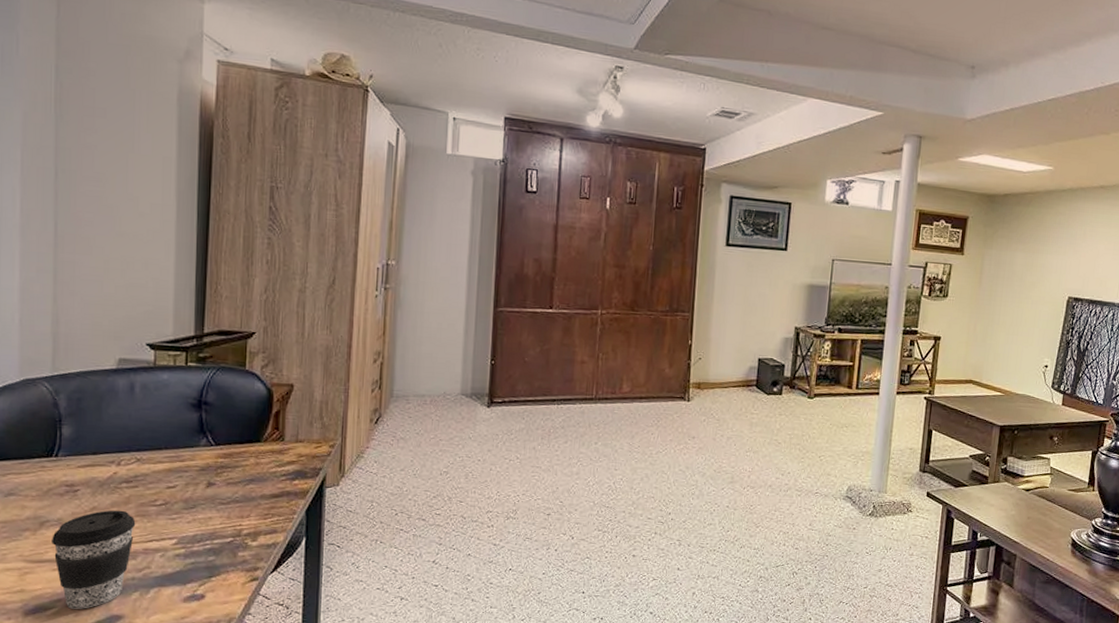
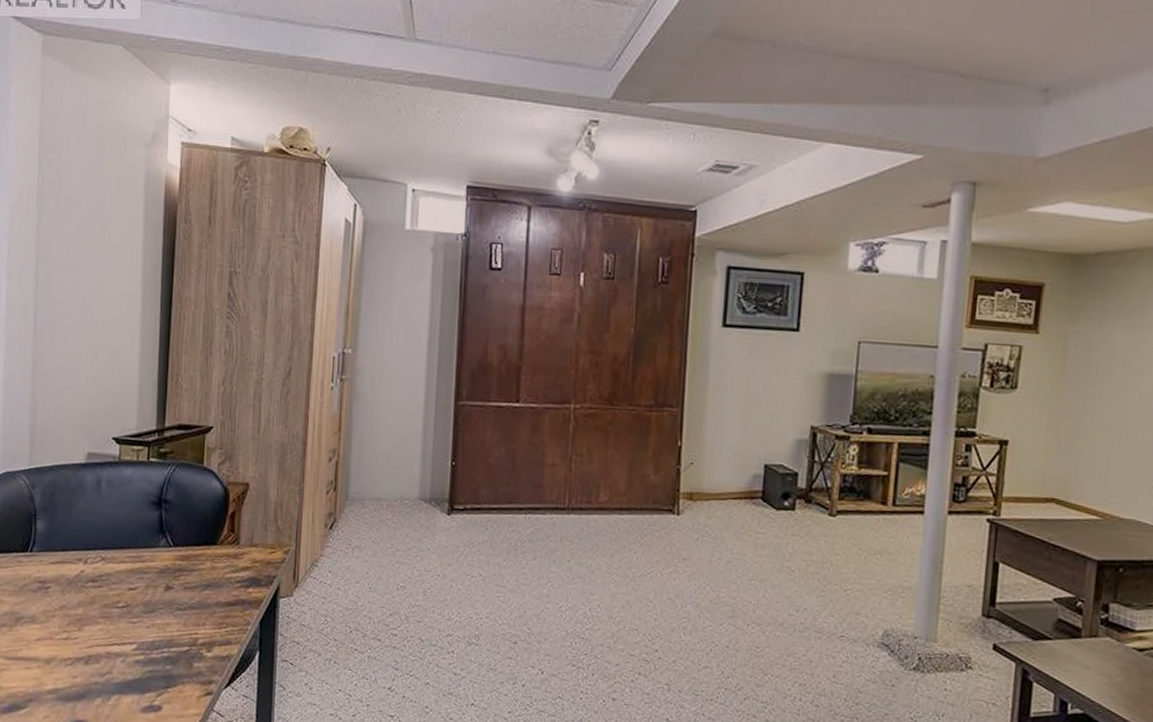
coffee cup: present [52,510,136,609] -> none [25,609,100,712]

